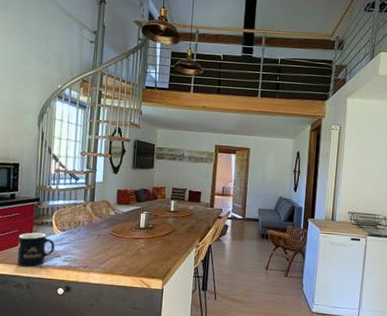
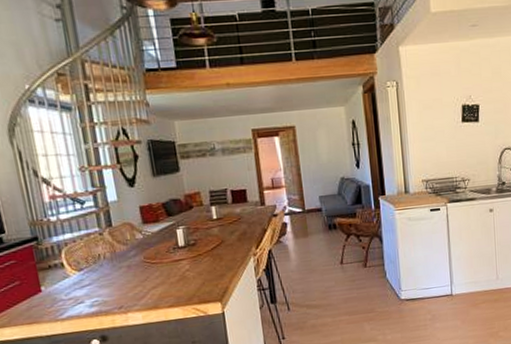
mug: present [17,232,55,267] -> none [21,278,75,326]

